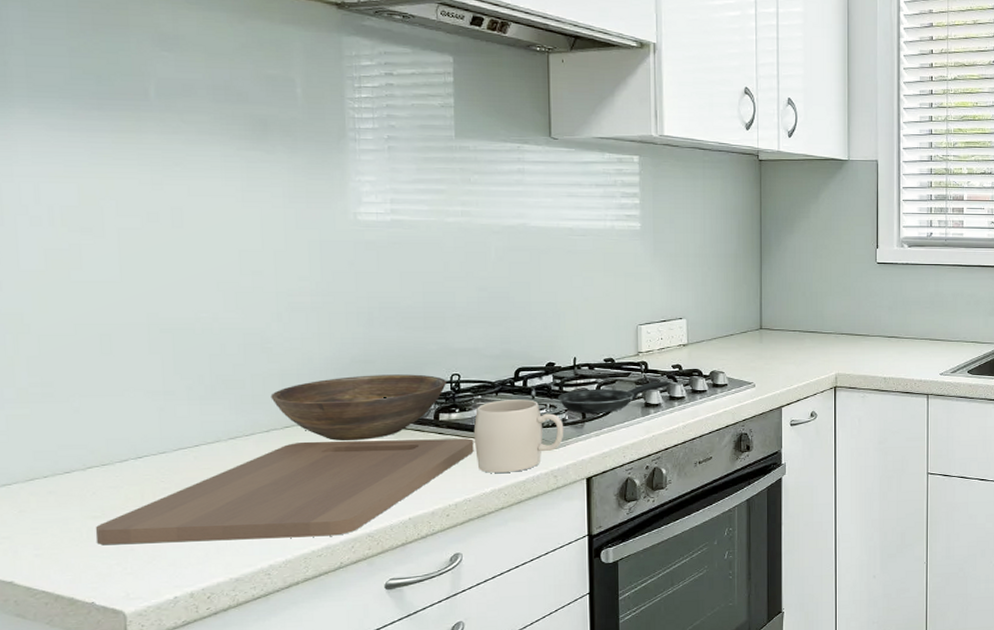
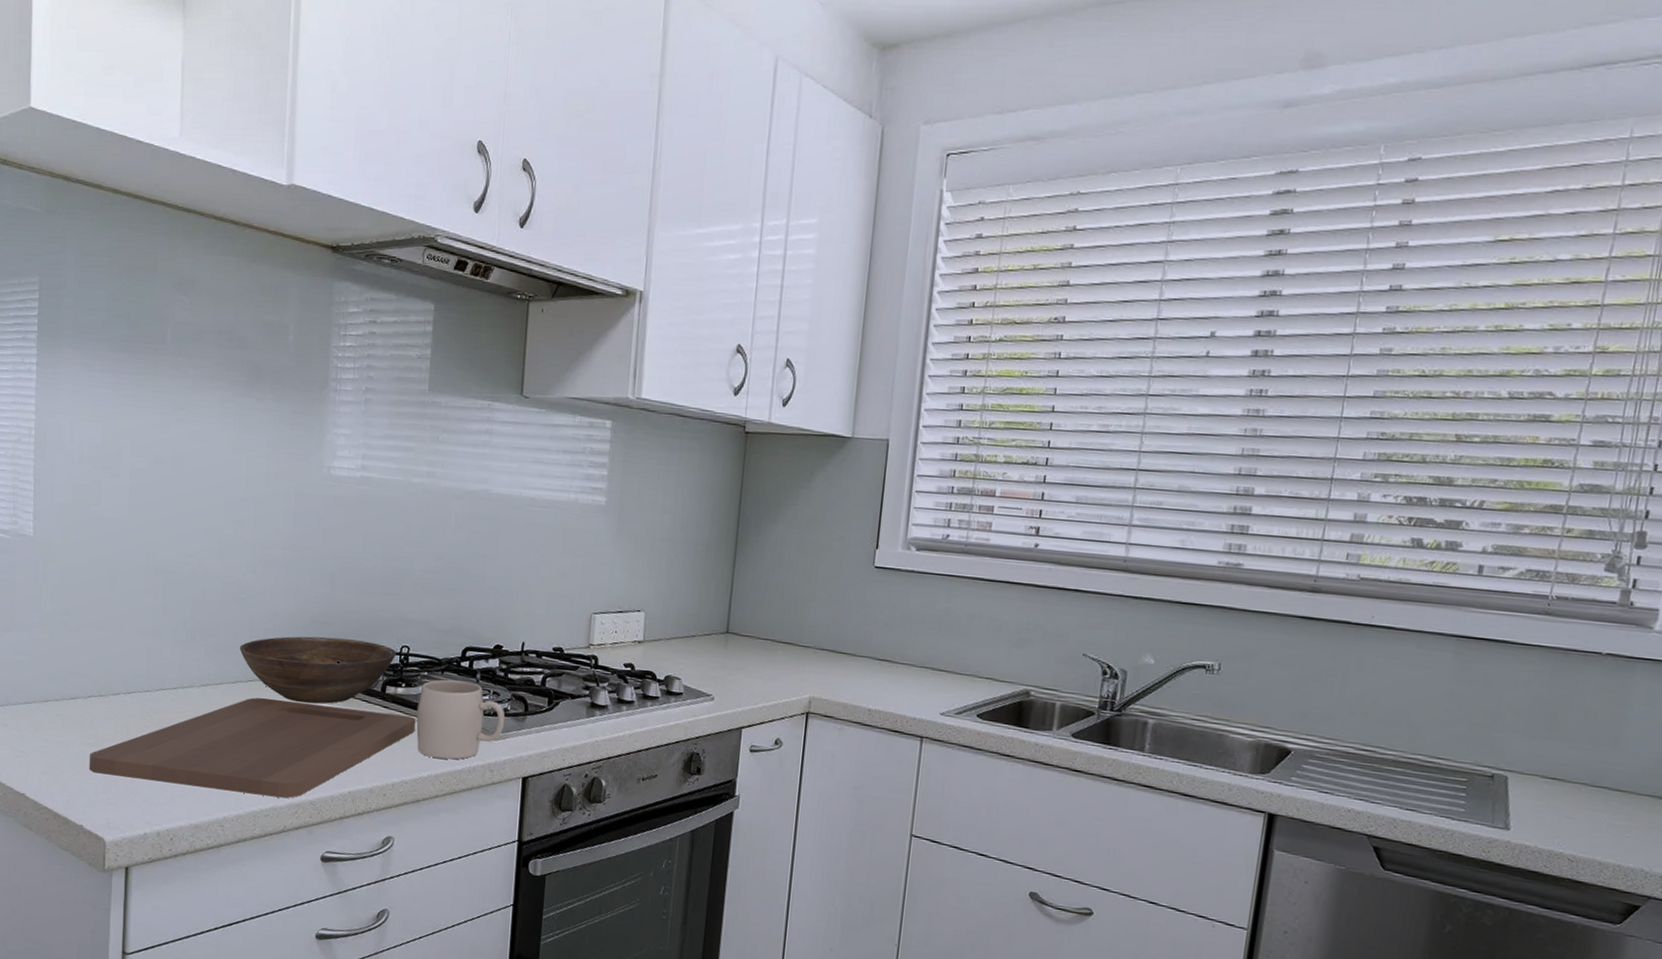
frying pan: present [558,381,670,414] -> none [502,679,620,709]

